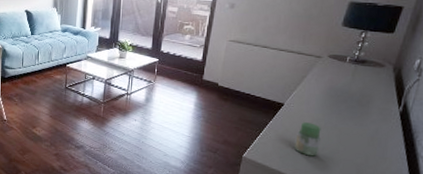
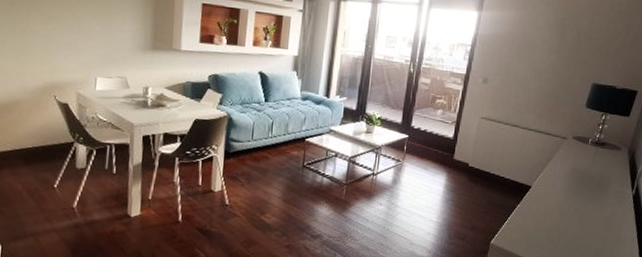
jar: present [294,122,321,156] -> none [540,206,565,242]

